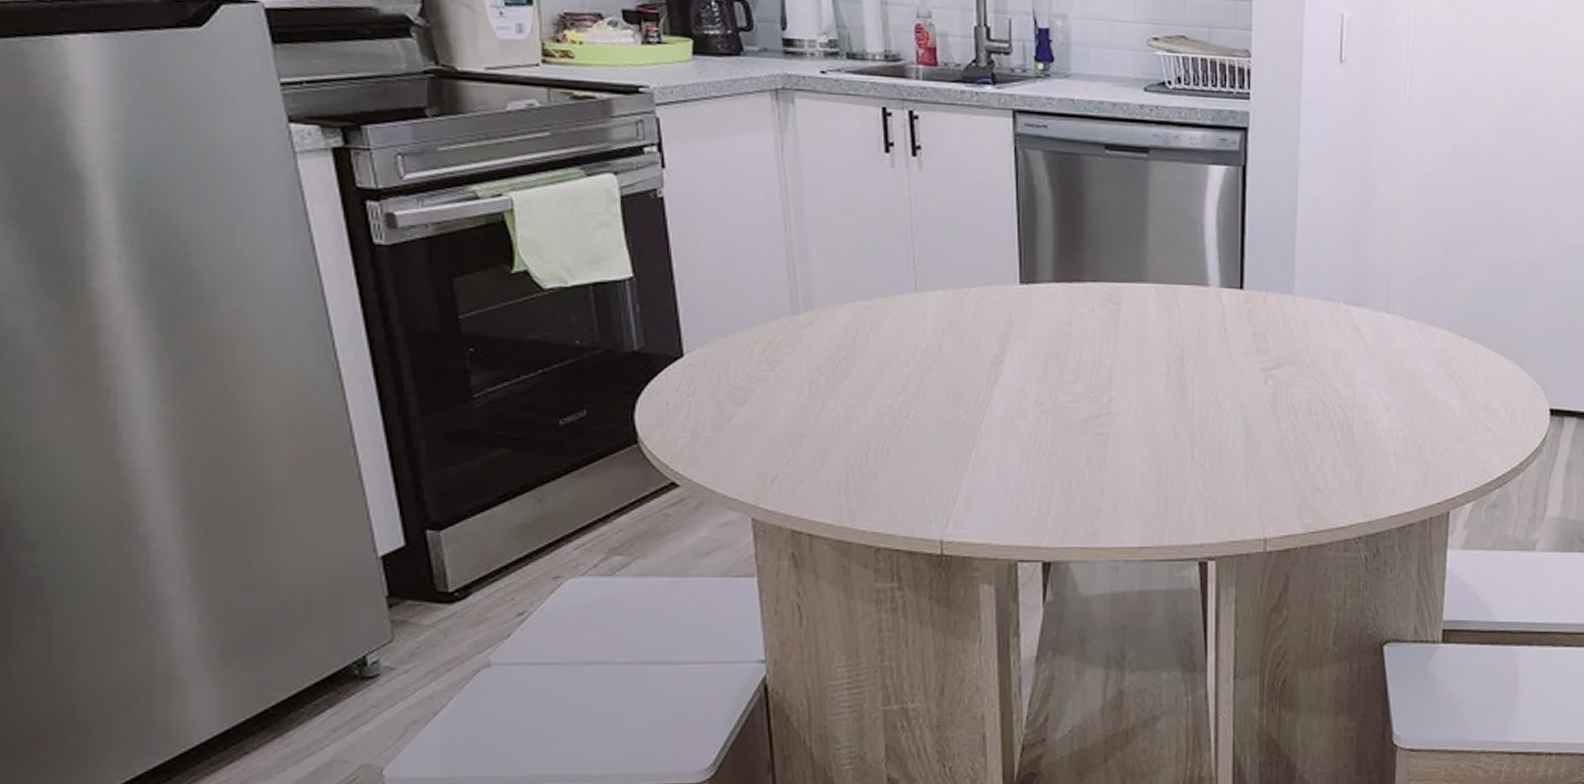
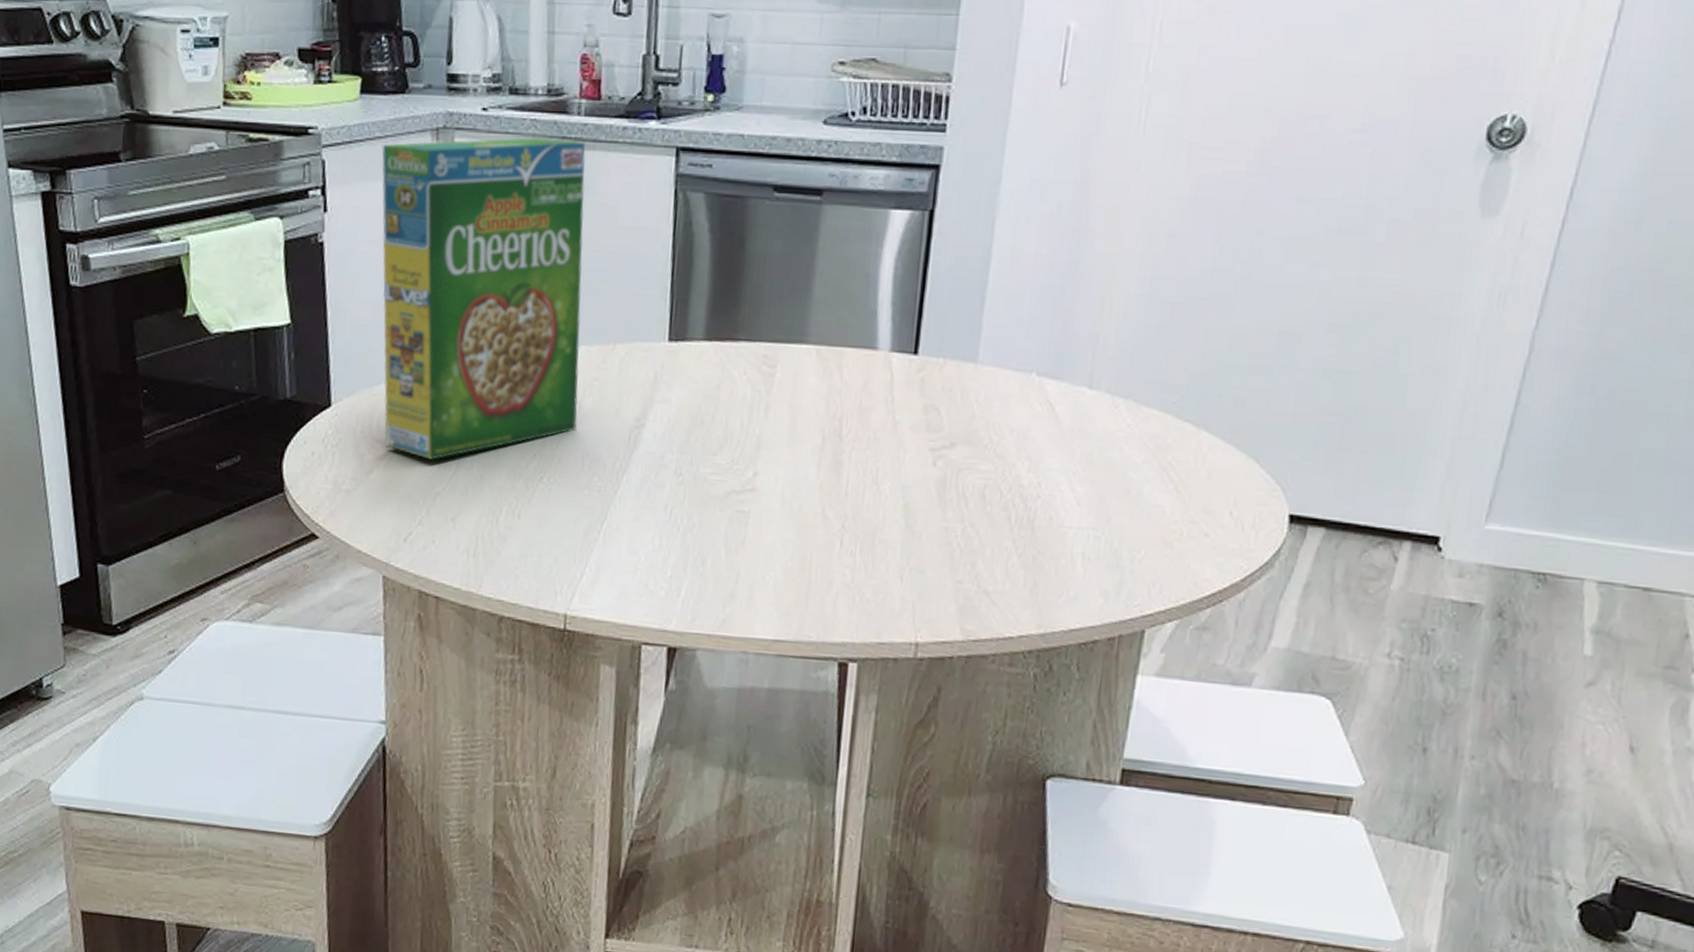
cereal box: none [719,99,939,405] -> present [381,137,586,461]

